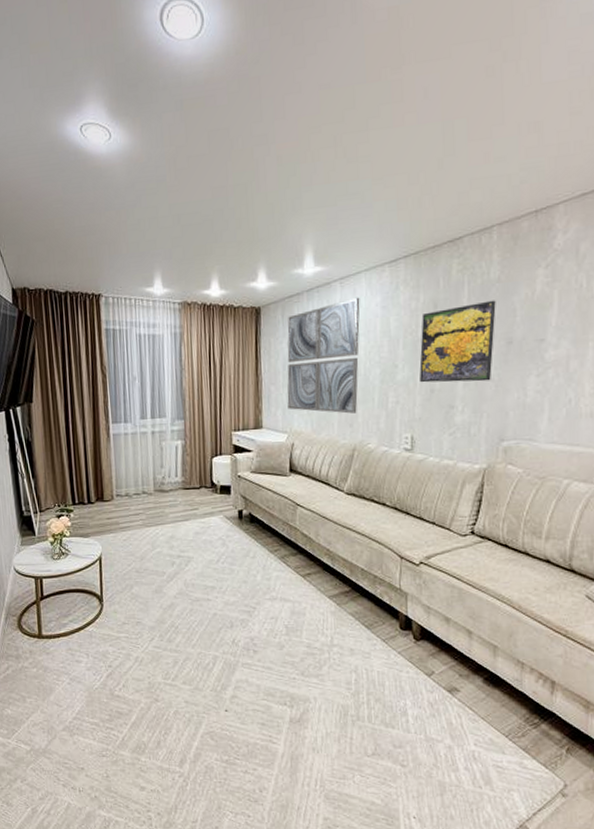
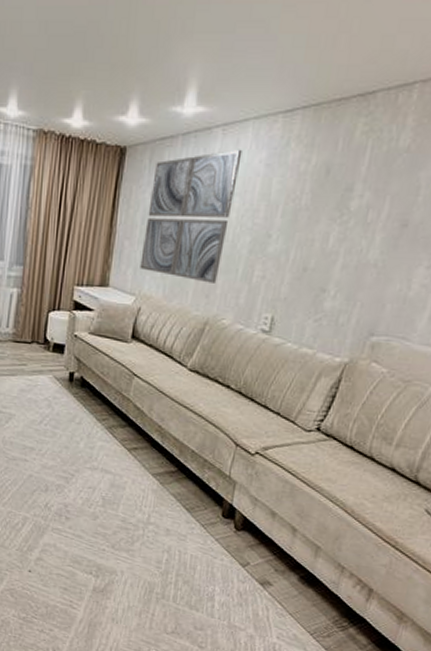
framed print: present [419,300,496,383] -> none [293,173,399,267]

